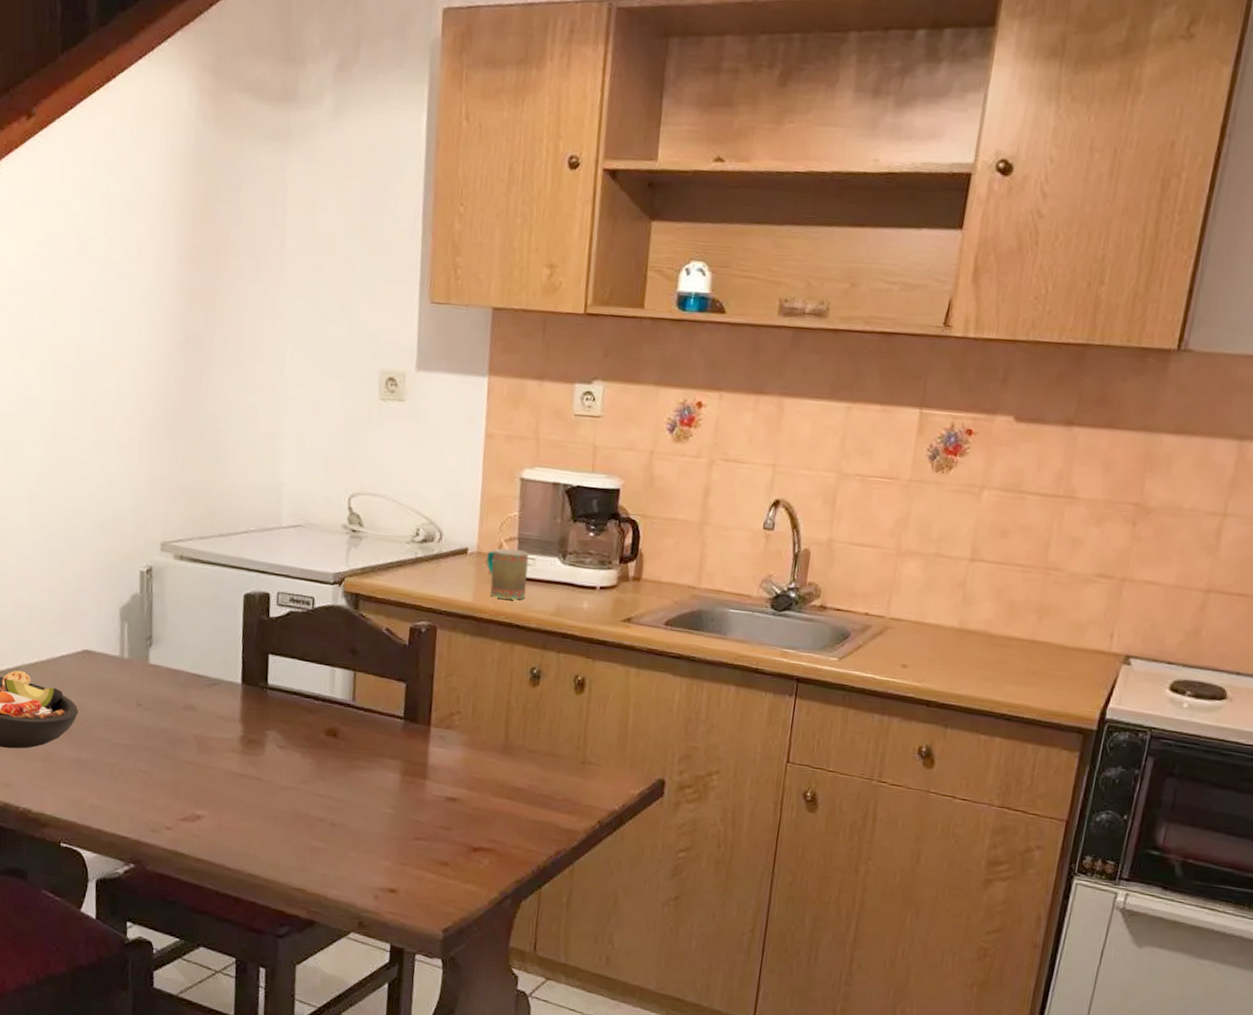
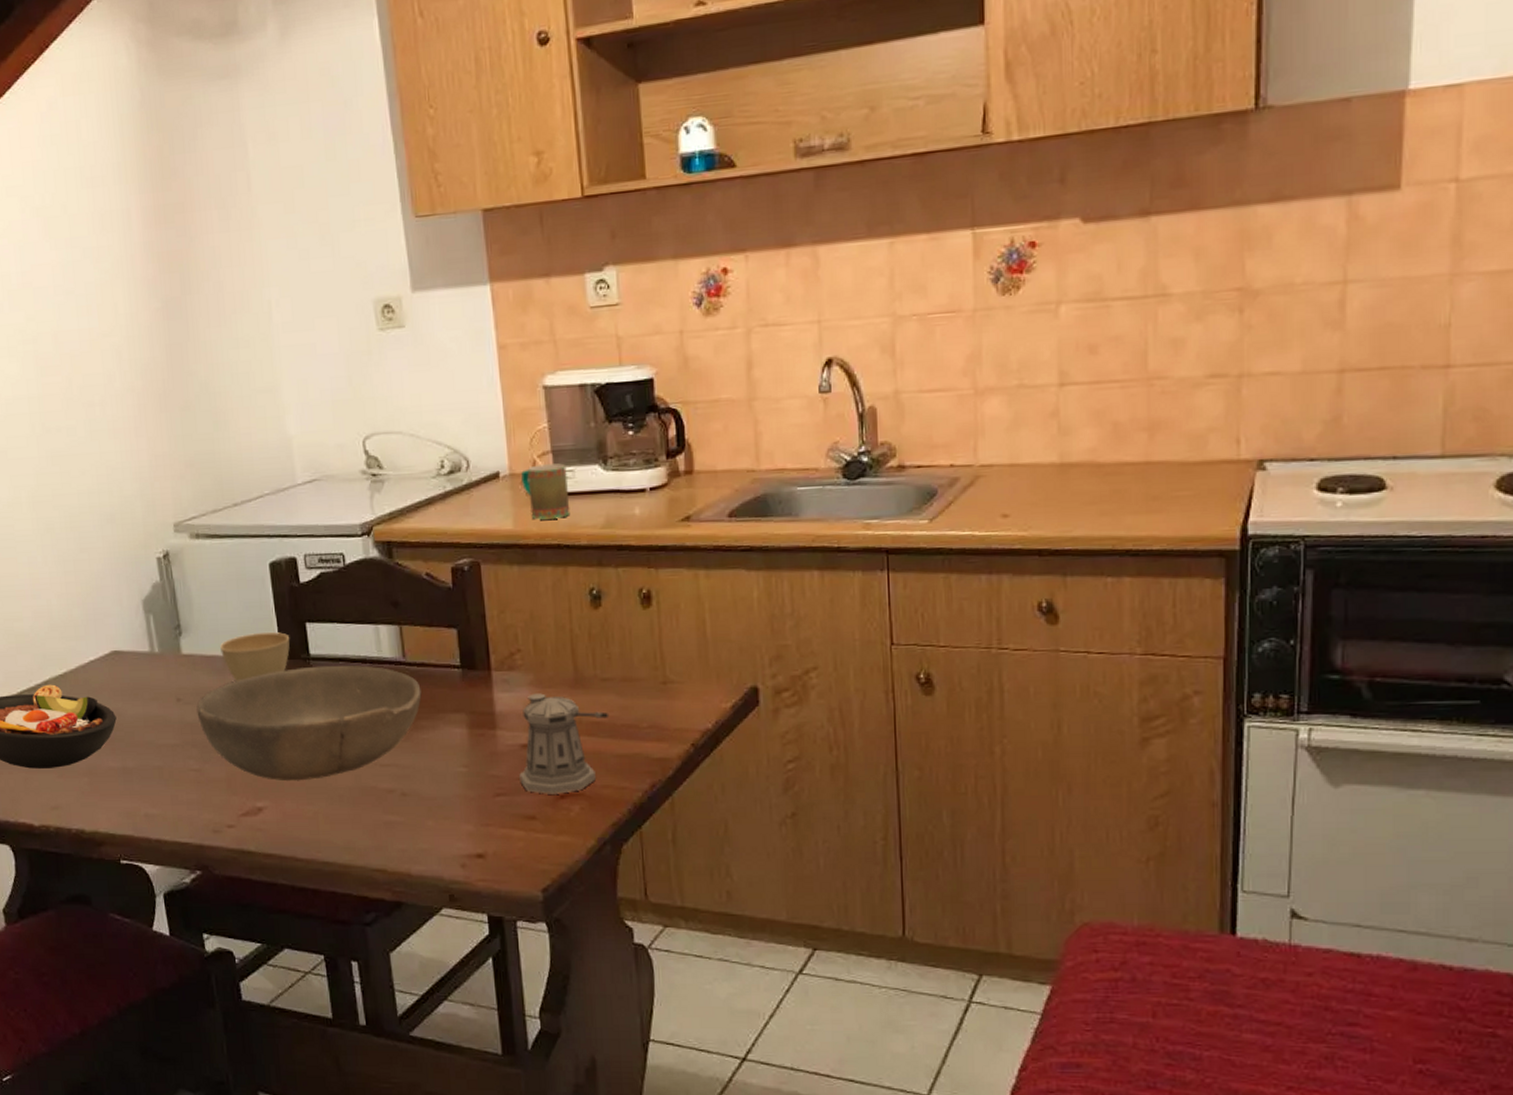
bowl: none [154,694,365,798] -> present [196,665,422,782]
cup: none [186,655,252,698] -> present [220,631,290,681]
pepper shaker: none [440,753,530,847] -> present [519,693,610,794]

